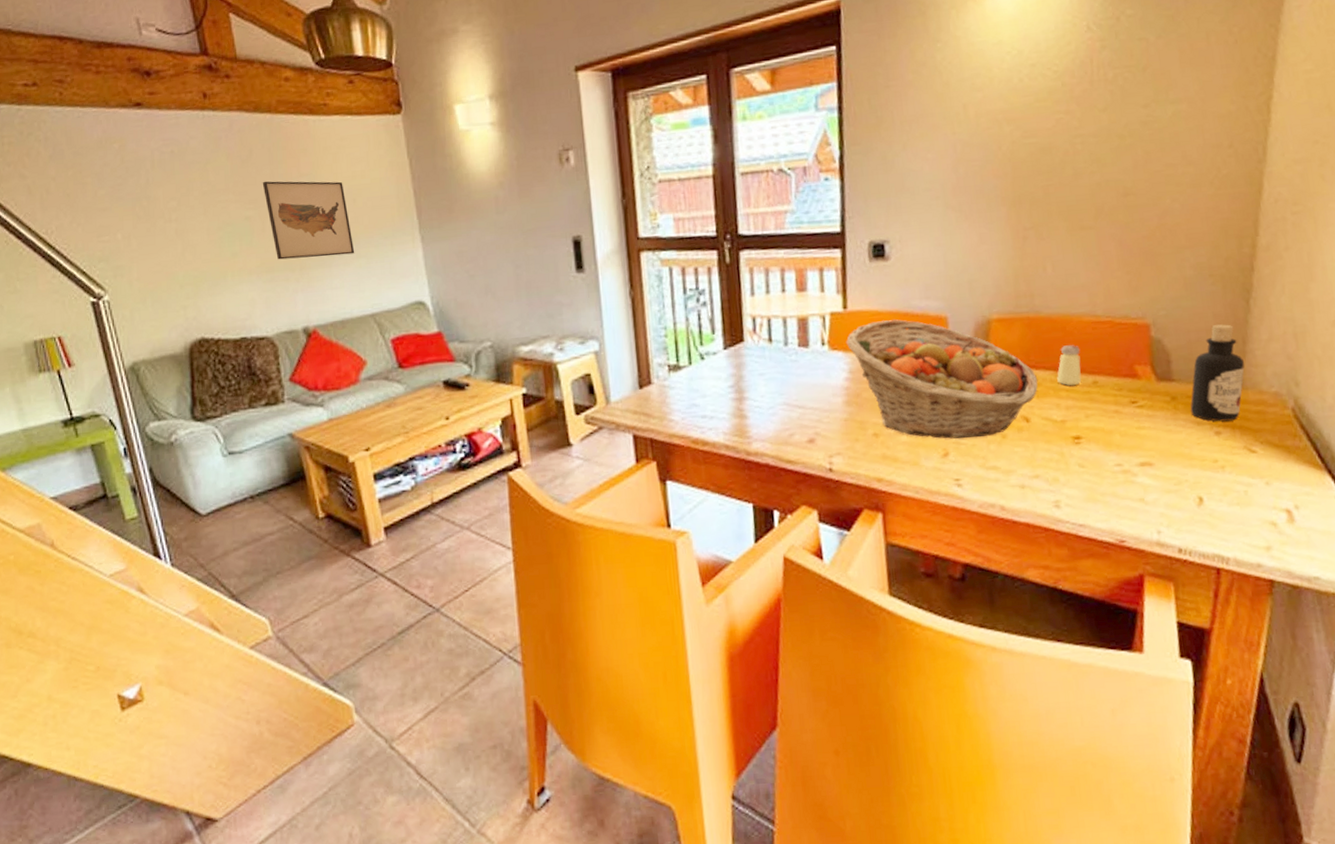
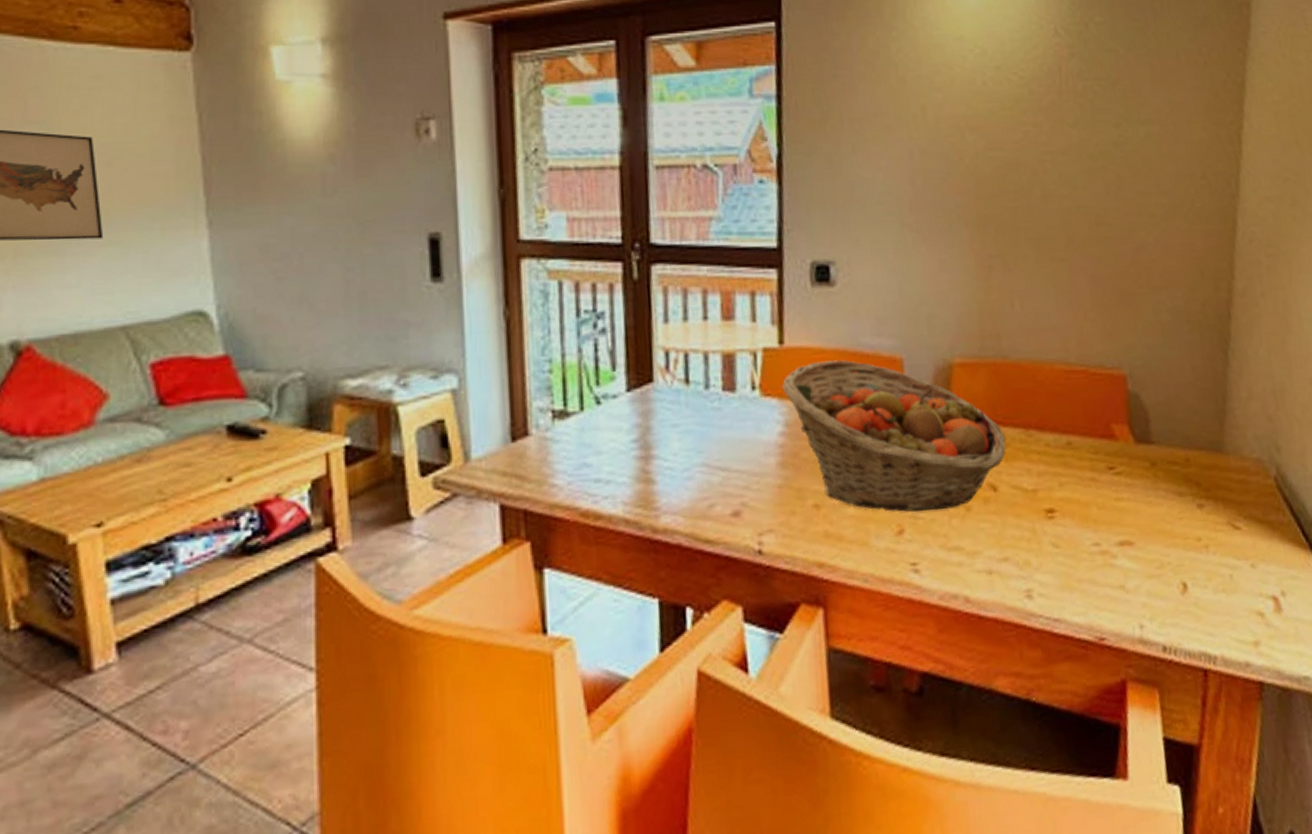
saltshaker: present [1057,345,1082,385] -> none [1027,398,1055,447]
bottle: present [1190,324,1245,422] -> none [1170,378,1226,493]

